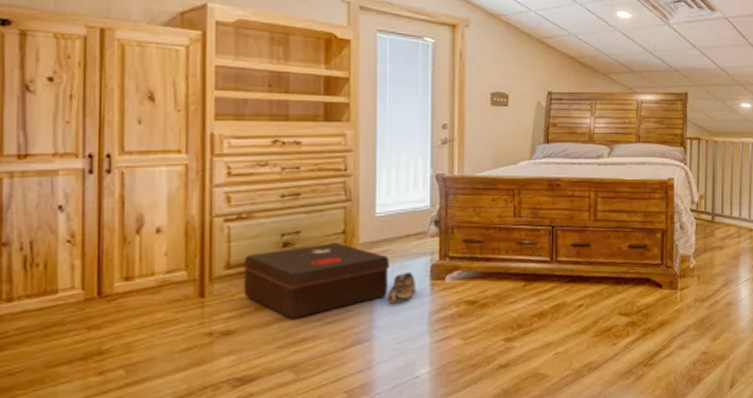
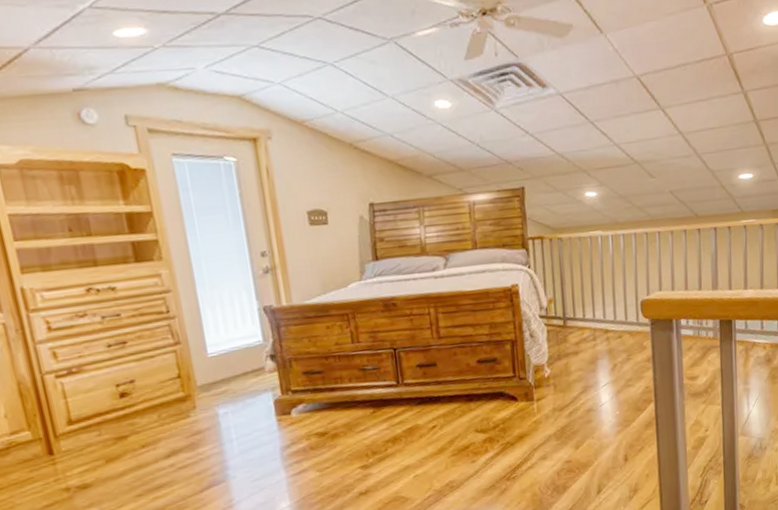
suitcase: present [243,242,389,319] -> none [84,387,235,468]
shoe: present [387,271,417,304] -> none [235,409,264,443]

